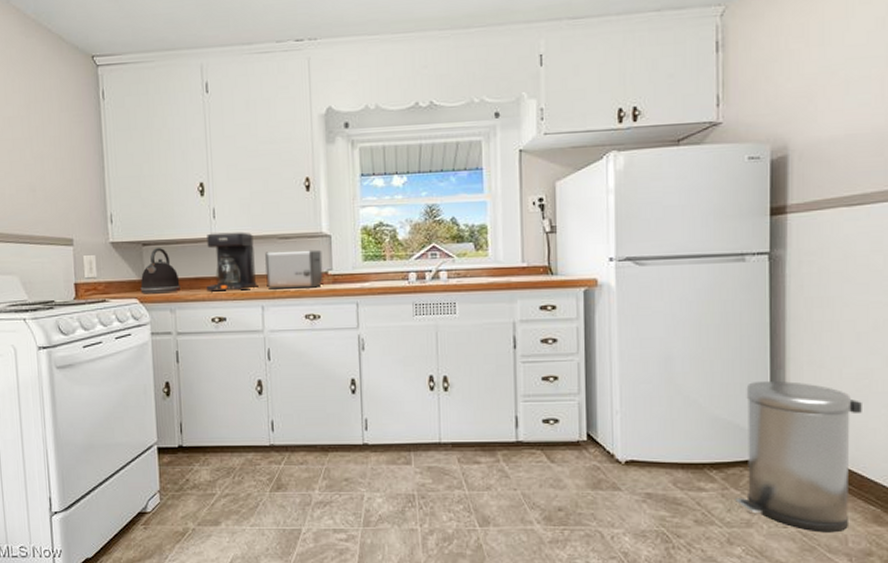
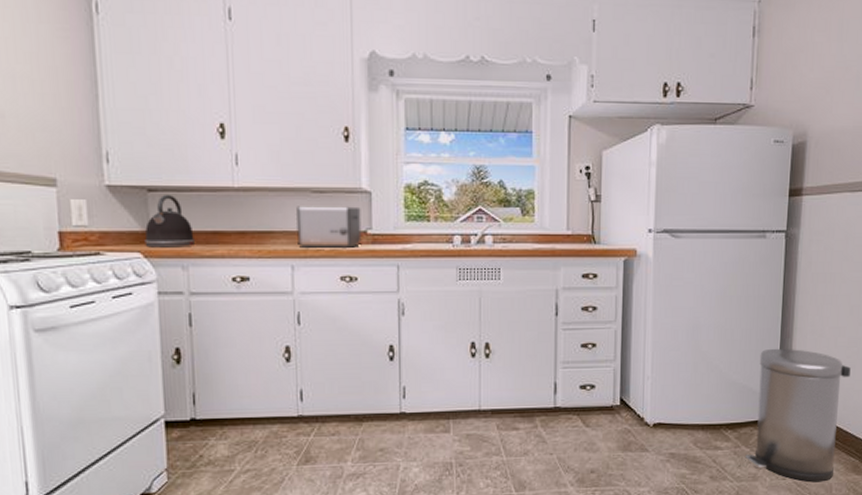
coffee maker: present [206,232,257,292] -> none [225,182,287,248]

